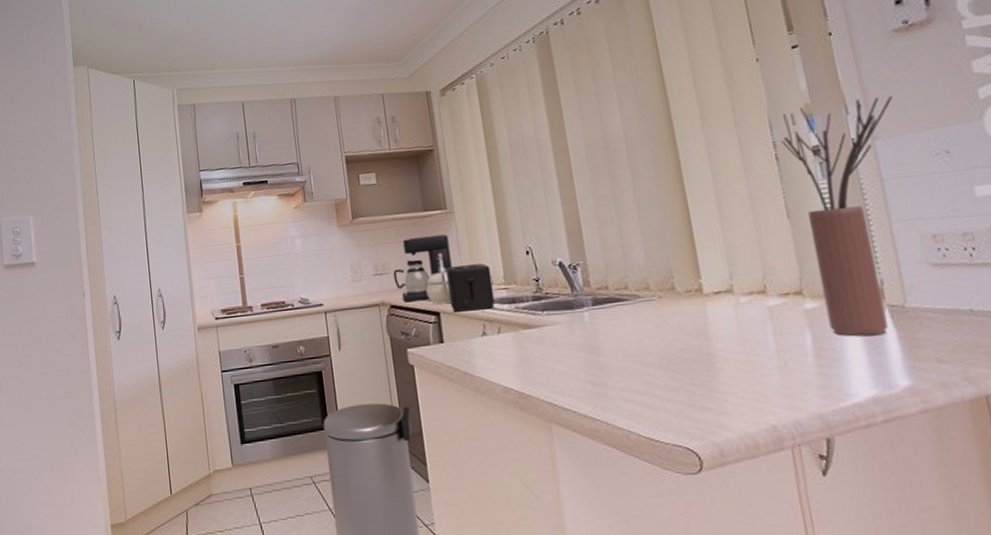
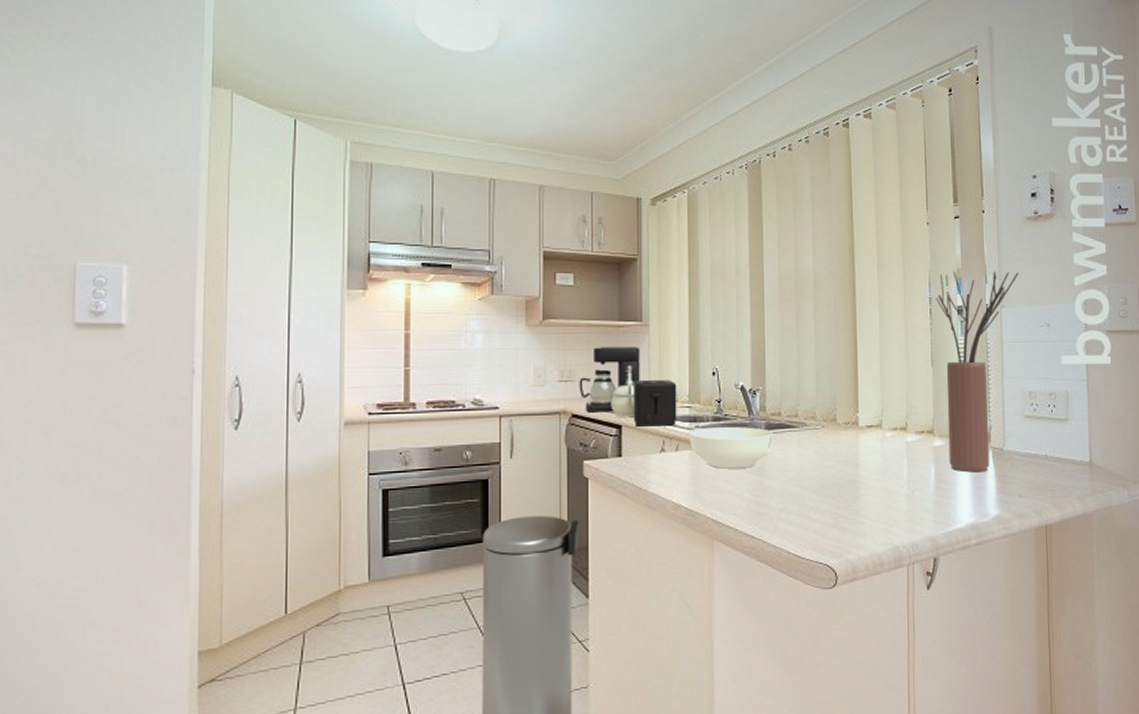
bowl: none [508,303,604,349] -> present [688,426,774,469]

